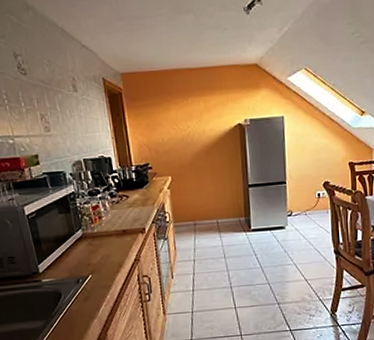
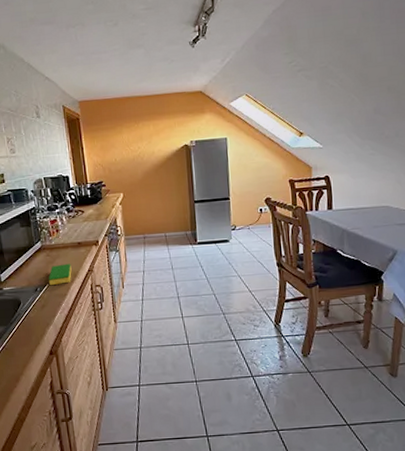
dish sponge: none [91,252,117,277] -> present [48,263,72,286]

